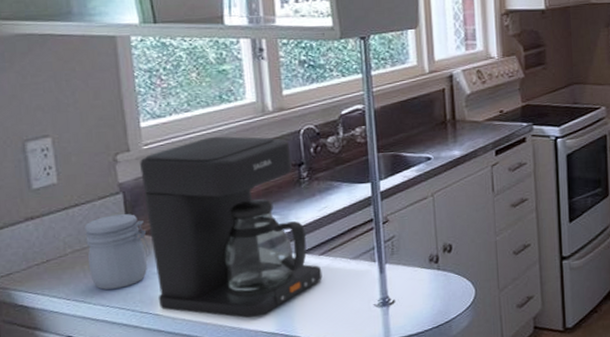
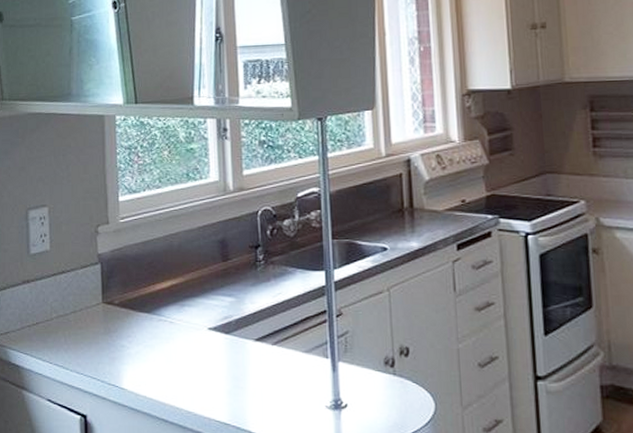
jar: present [85,214,151,290] -> none [68,284,121,357]
coffee maker: present [140,136,323,319] -> none [117,213,275,404]

